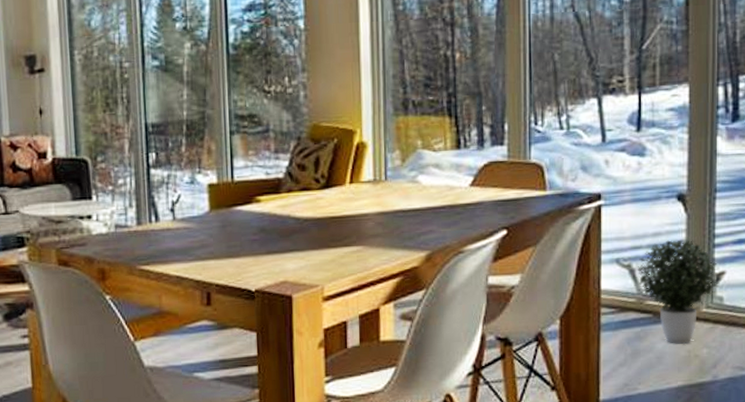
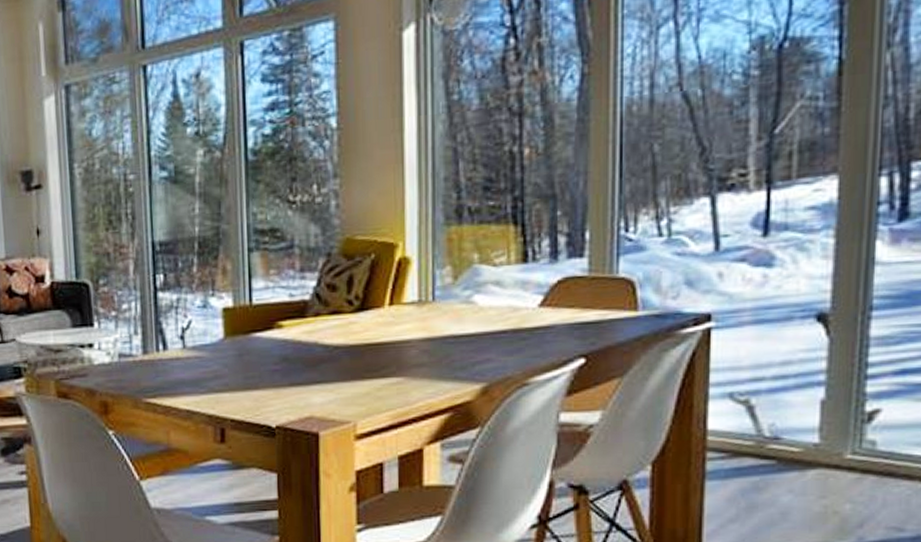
potted plant: present [638,239,720,344] -> none [758,369,872,497]

